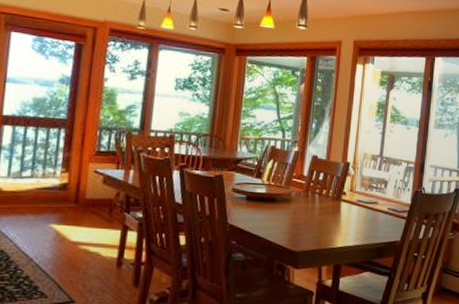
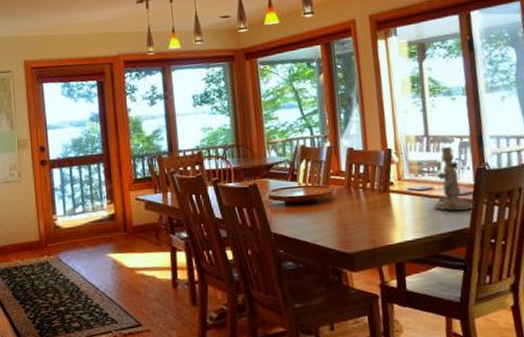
candlestick: none [374,168,408,226] -> present [433,146,476,211]

